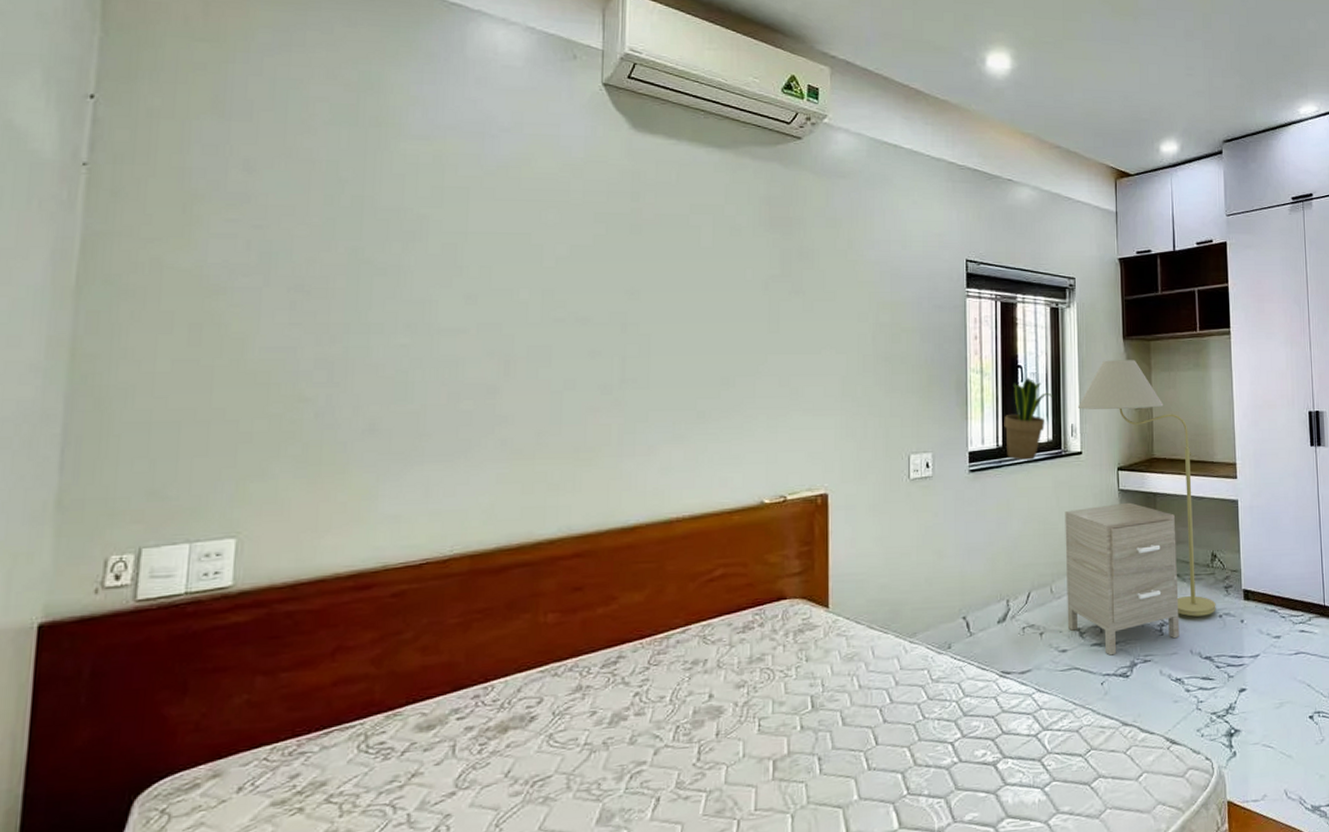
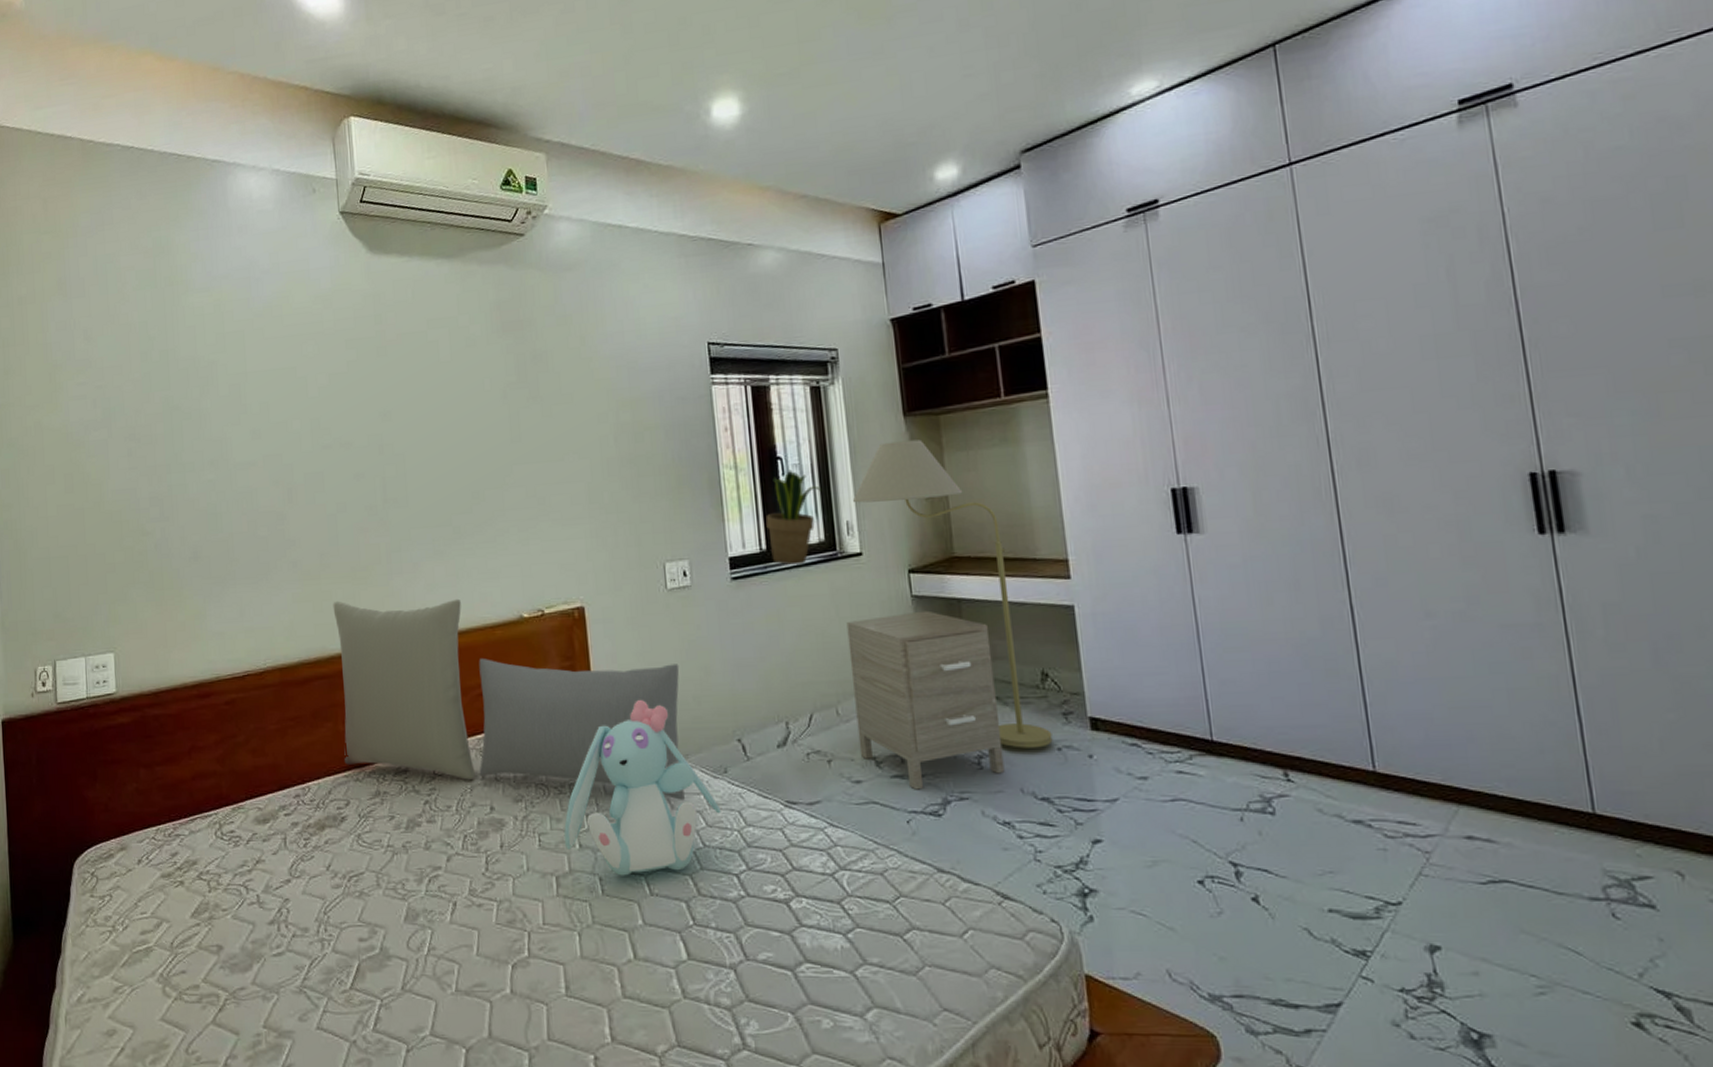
pillow: none [542,483,698,668] -> present [333,598,475,780]
pillow: none [700,544,915,676] -> present [479,659,685,800]
stuffed animal: none [785,582,942,754] -> present [563,699,721,876]

